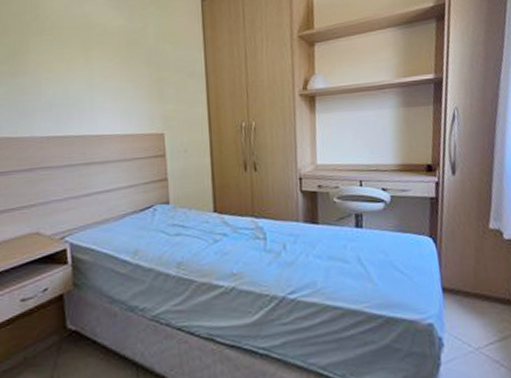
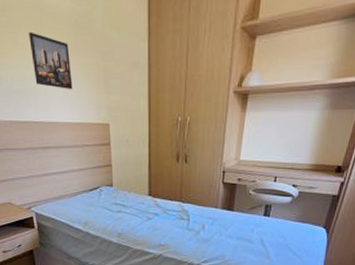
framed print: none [76,47,123,101] -> present [29,31,73,90]

